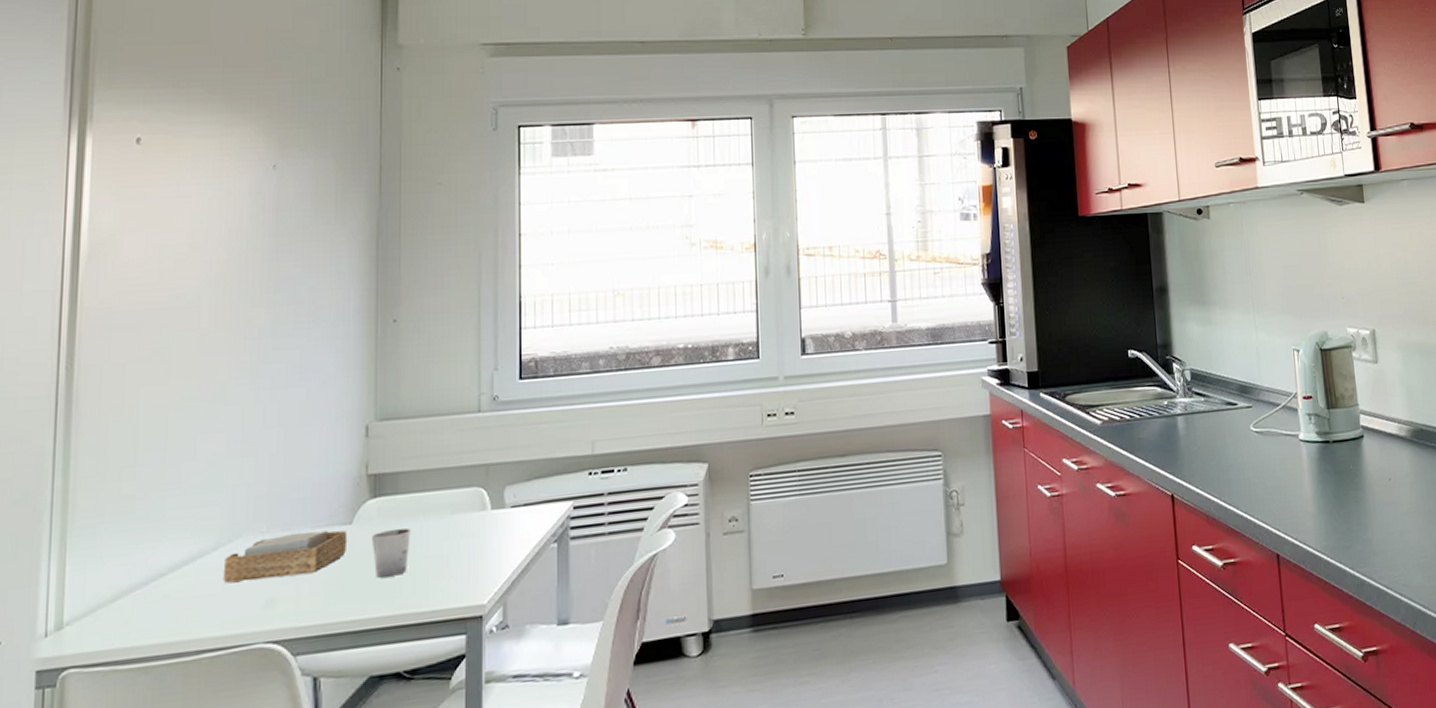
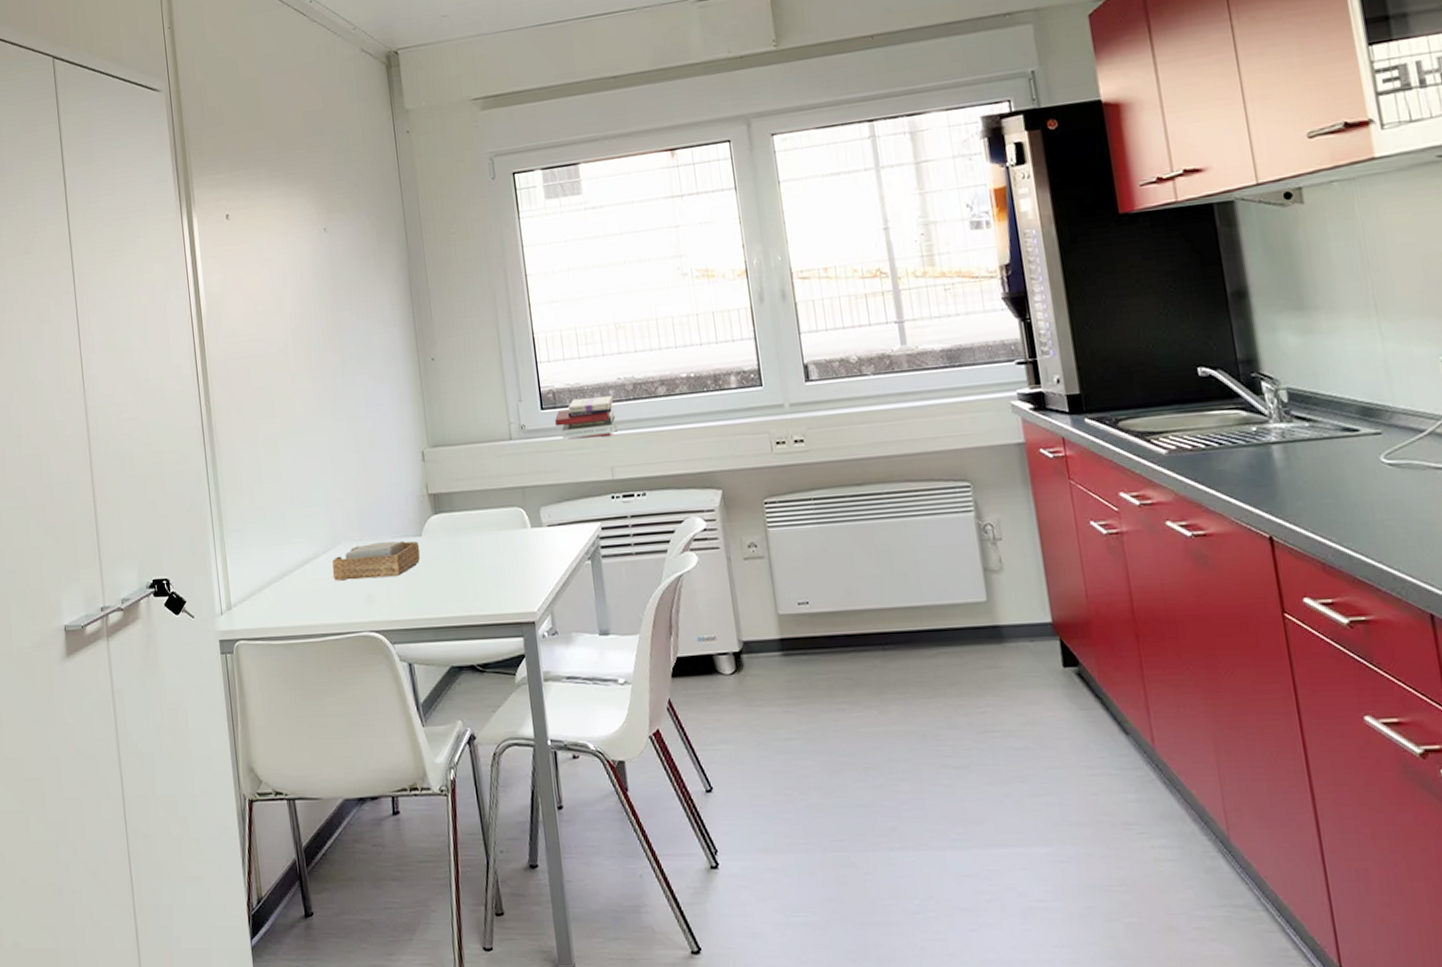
cup: present [372,528,411,578] -> none [438,541,469,583]
books: none [535,366,605,411] -> present [555,396,619,439]

